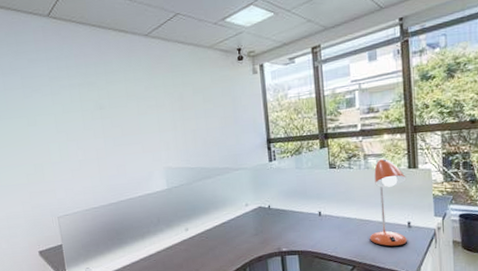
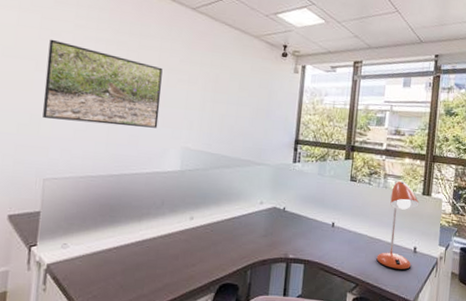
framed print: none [33,95,139,166] -> present [43,39,163,128]

